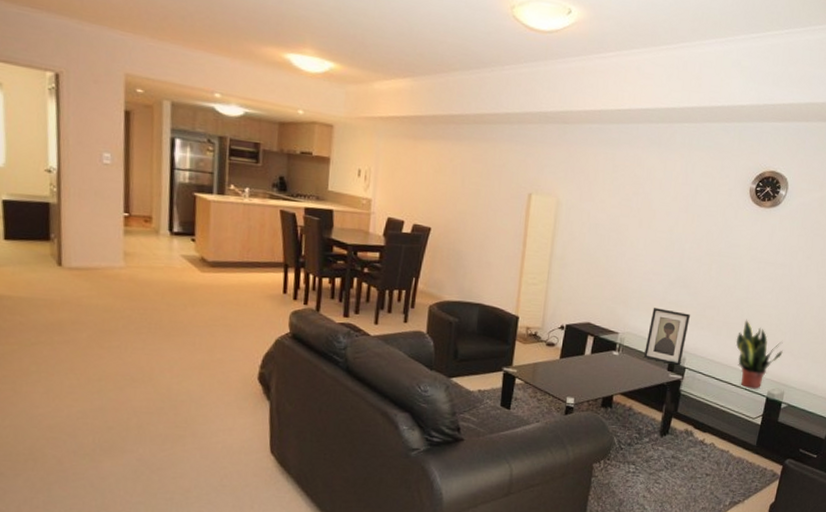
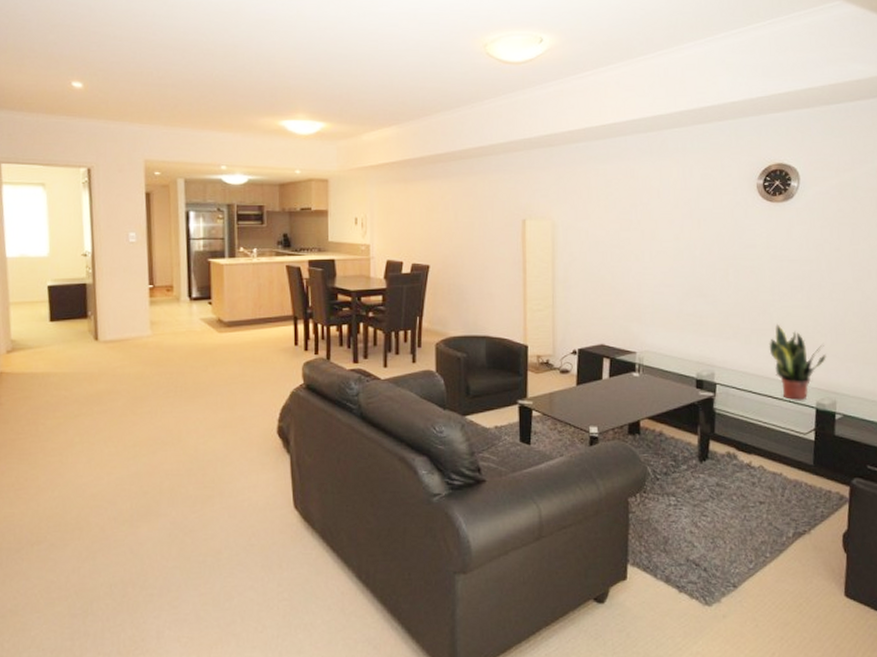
picture frame: present [643,308,691,366] -> none [667,322,714,382]

